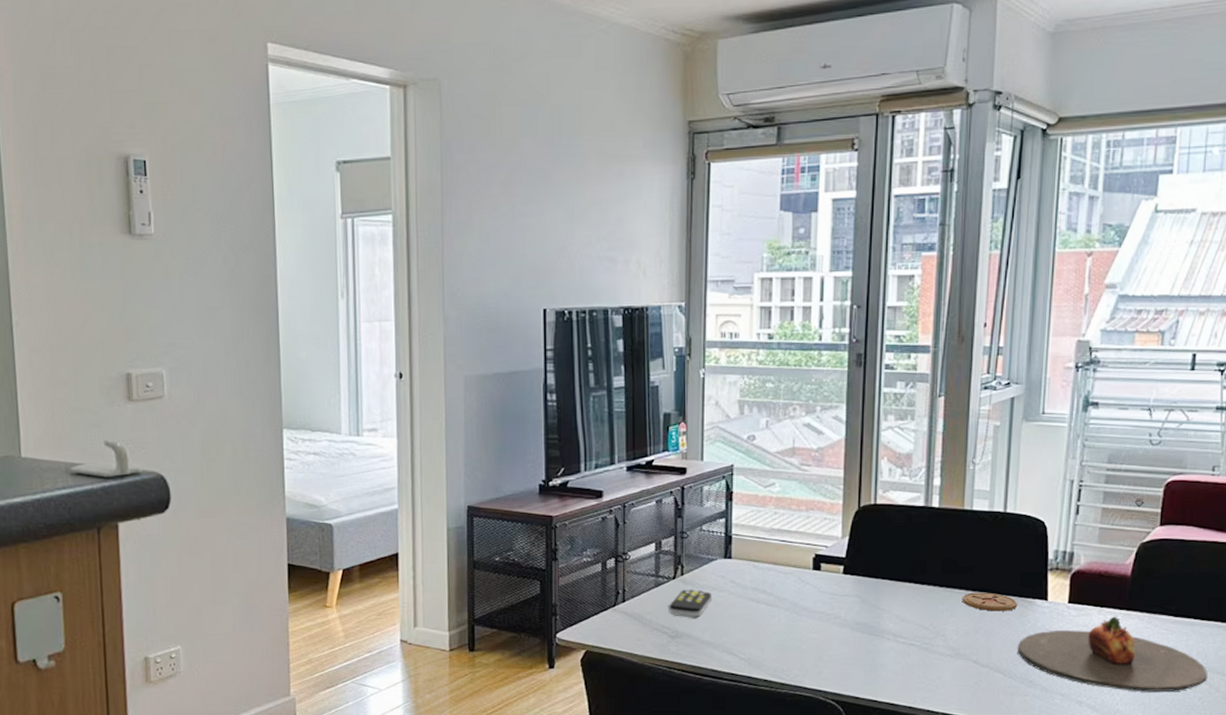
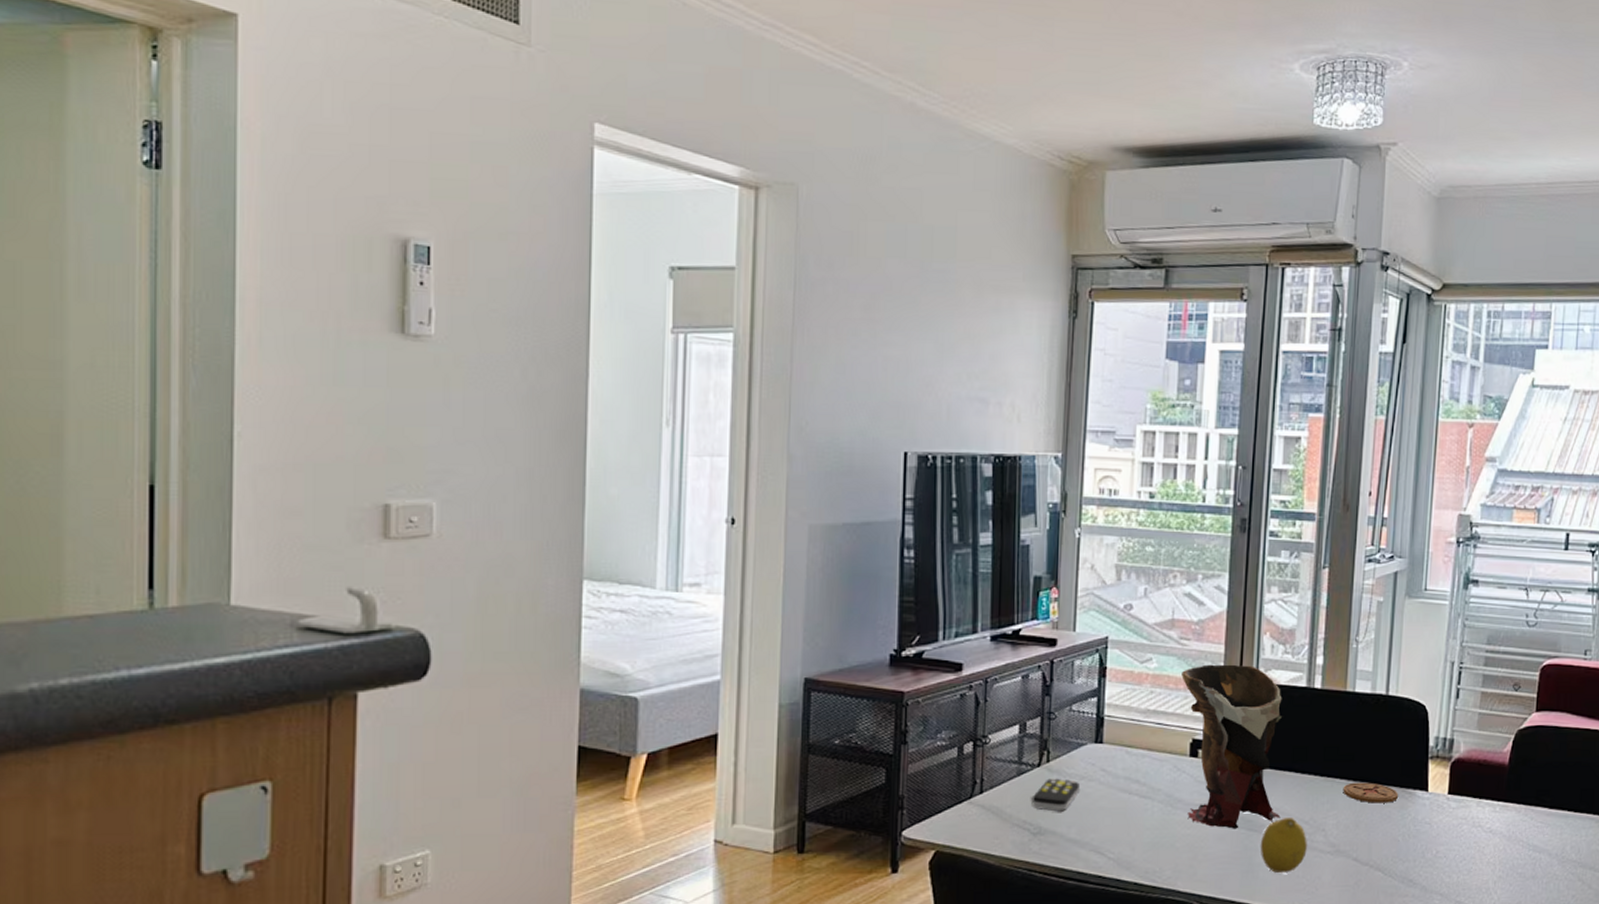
decorative vase: none [803,487,902,634] -> present [1181,664,1283,829]
fruit: none [882,624,927,674] -> present [1260,818,1307,874]
plate: present [1018,616,1208,692] -> none [1398,808,1580,890]

